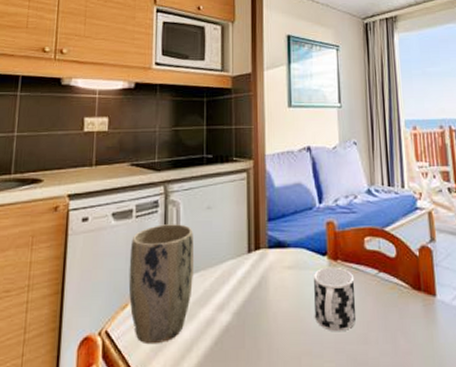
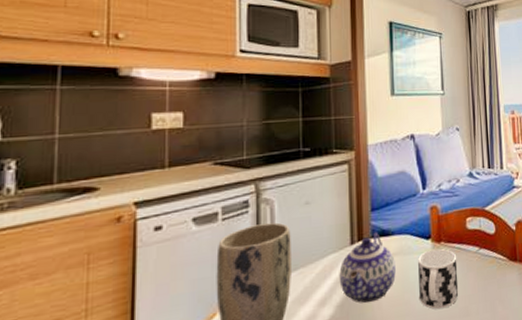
teapot: none [237,242,291,315] -> present [339,232,396,303]

